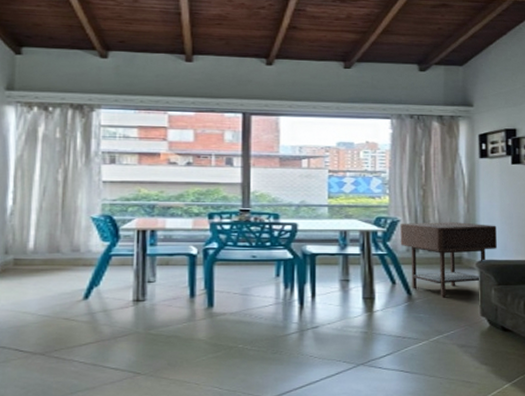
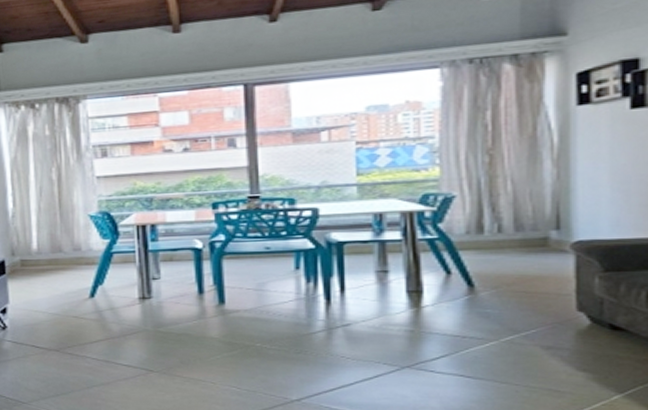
side table: present [400,222,497,298] -> none [456,193,604,290]

